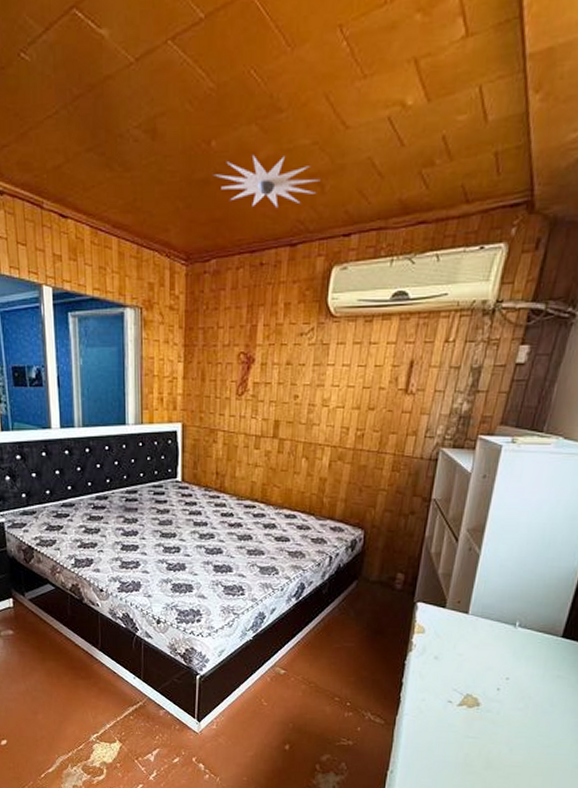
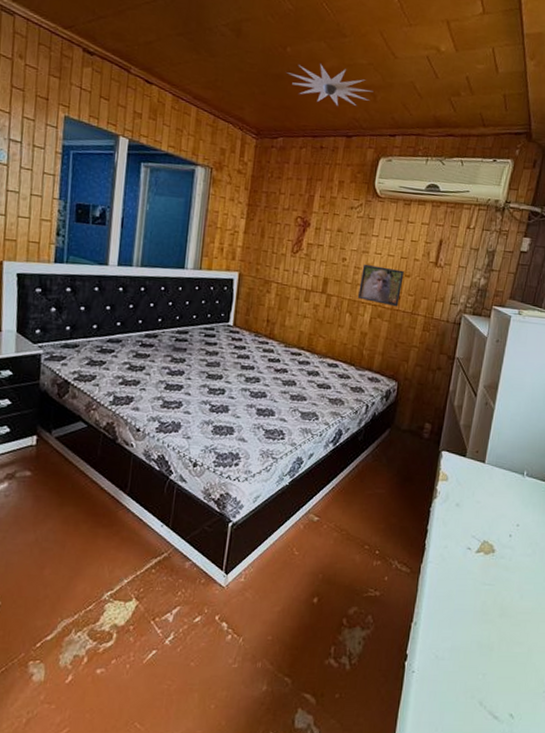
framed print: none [315,399,367,446] -> present [358,264,404,307]

